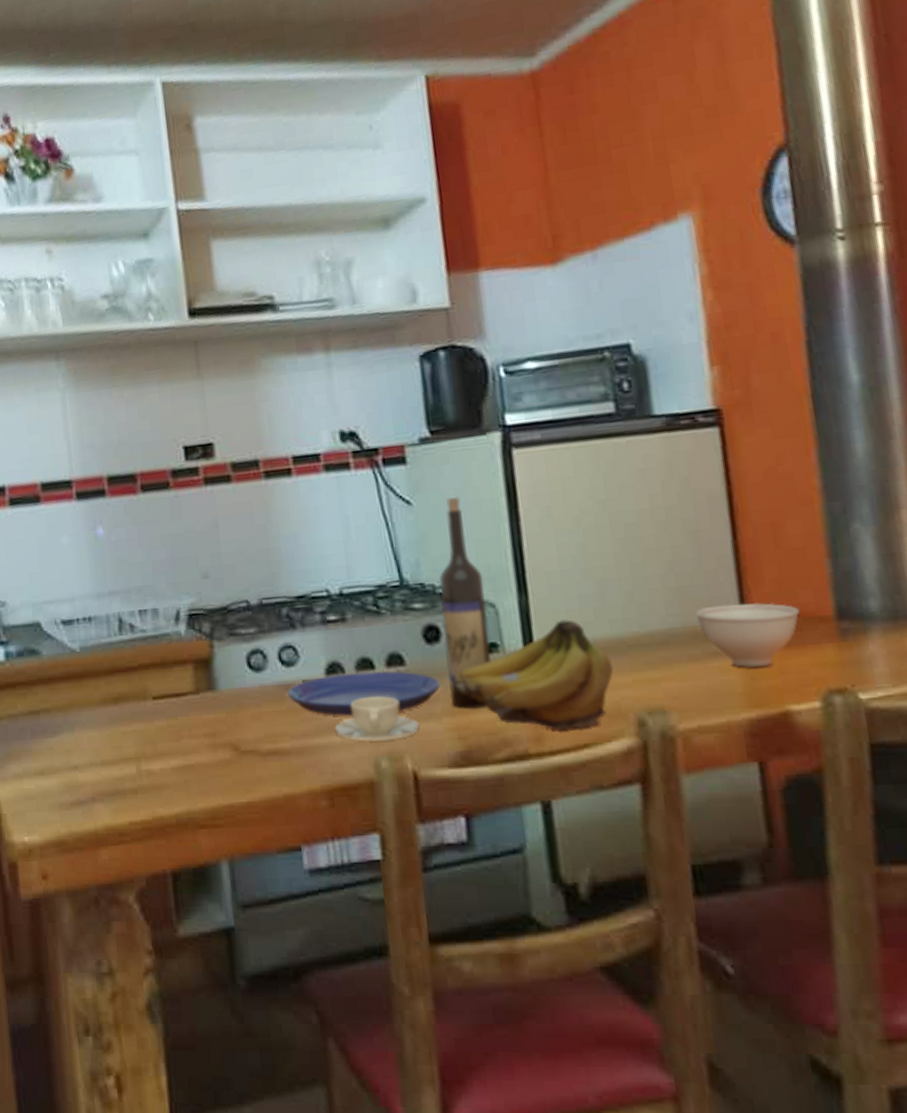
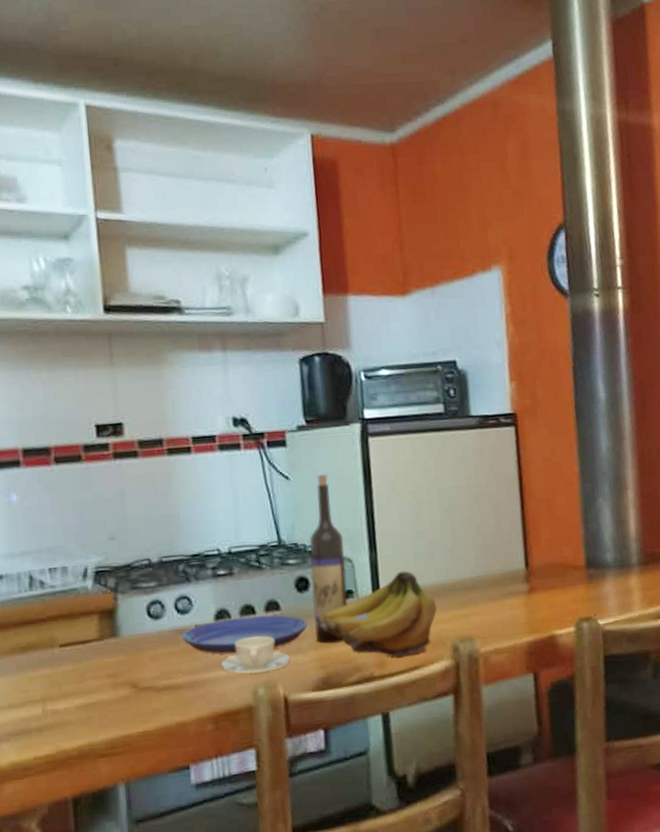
bowl: present [695,603,801,668] -> none [495,556,564,604]

